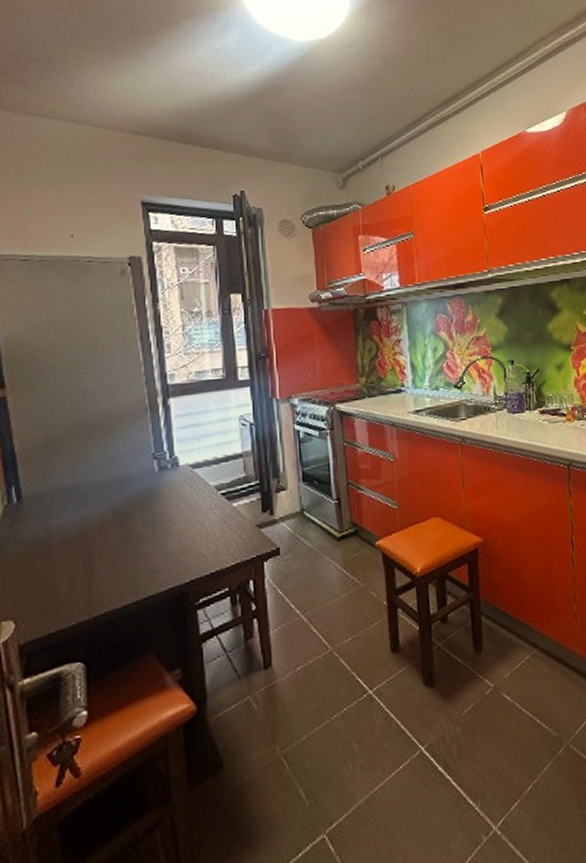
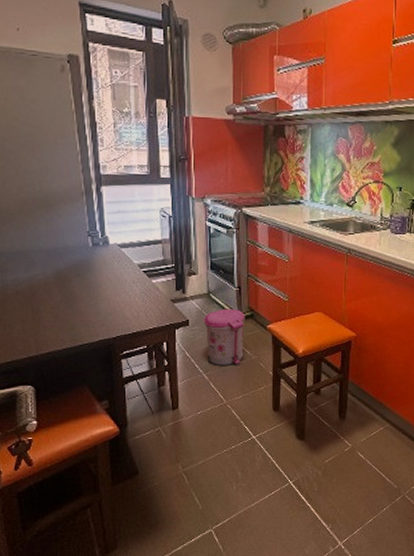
trash can: none [297,526,351,603] -> present [203,309,245,366]

